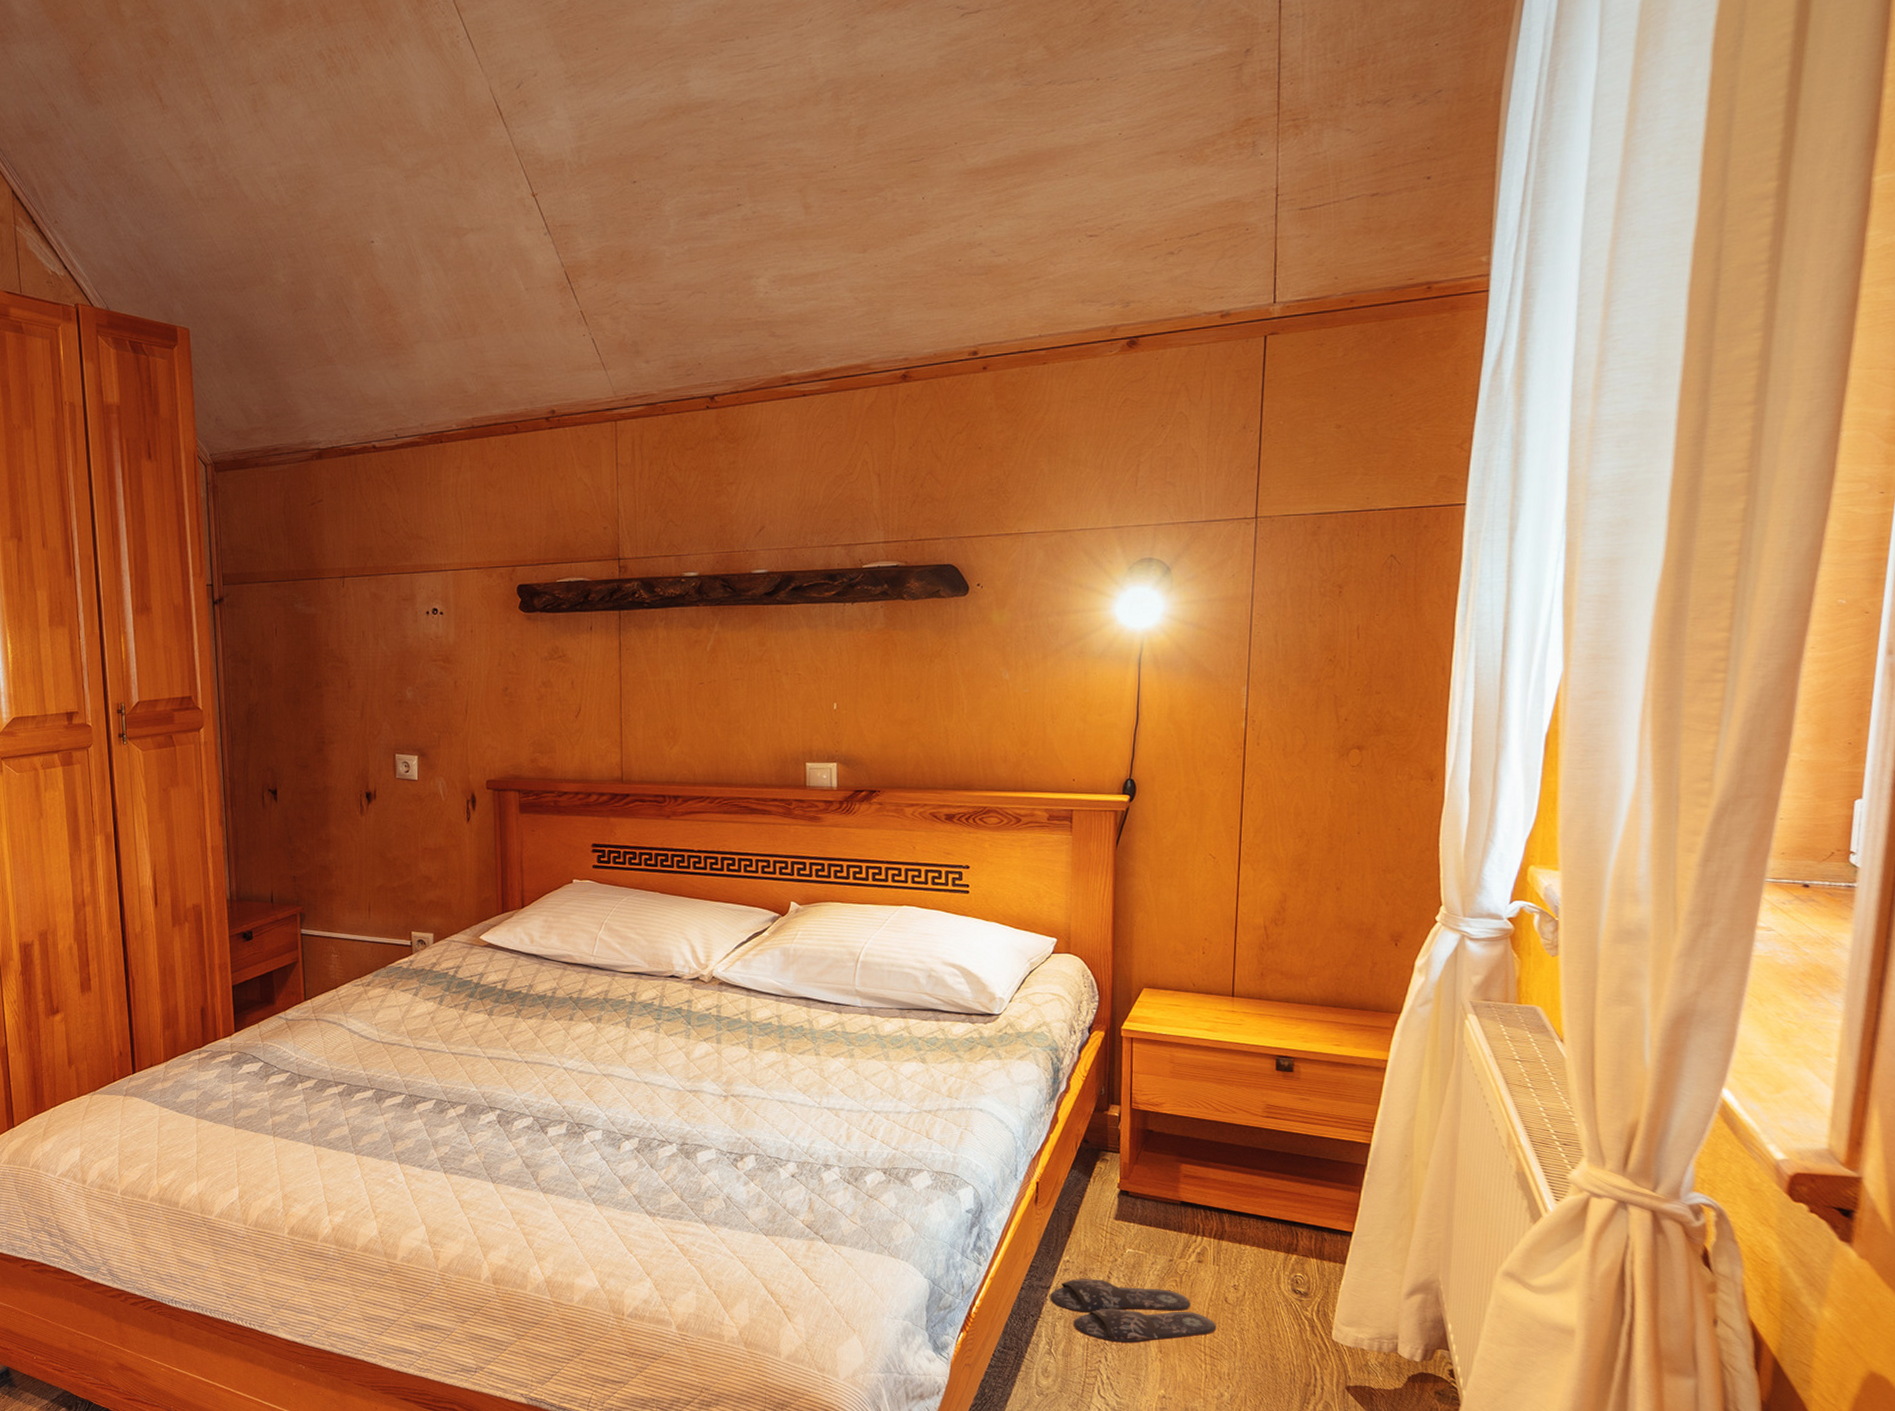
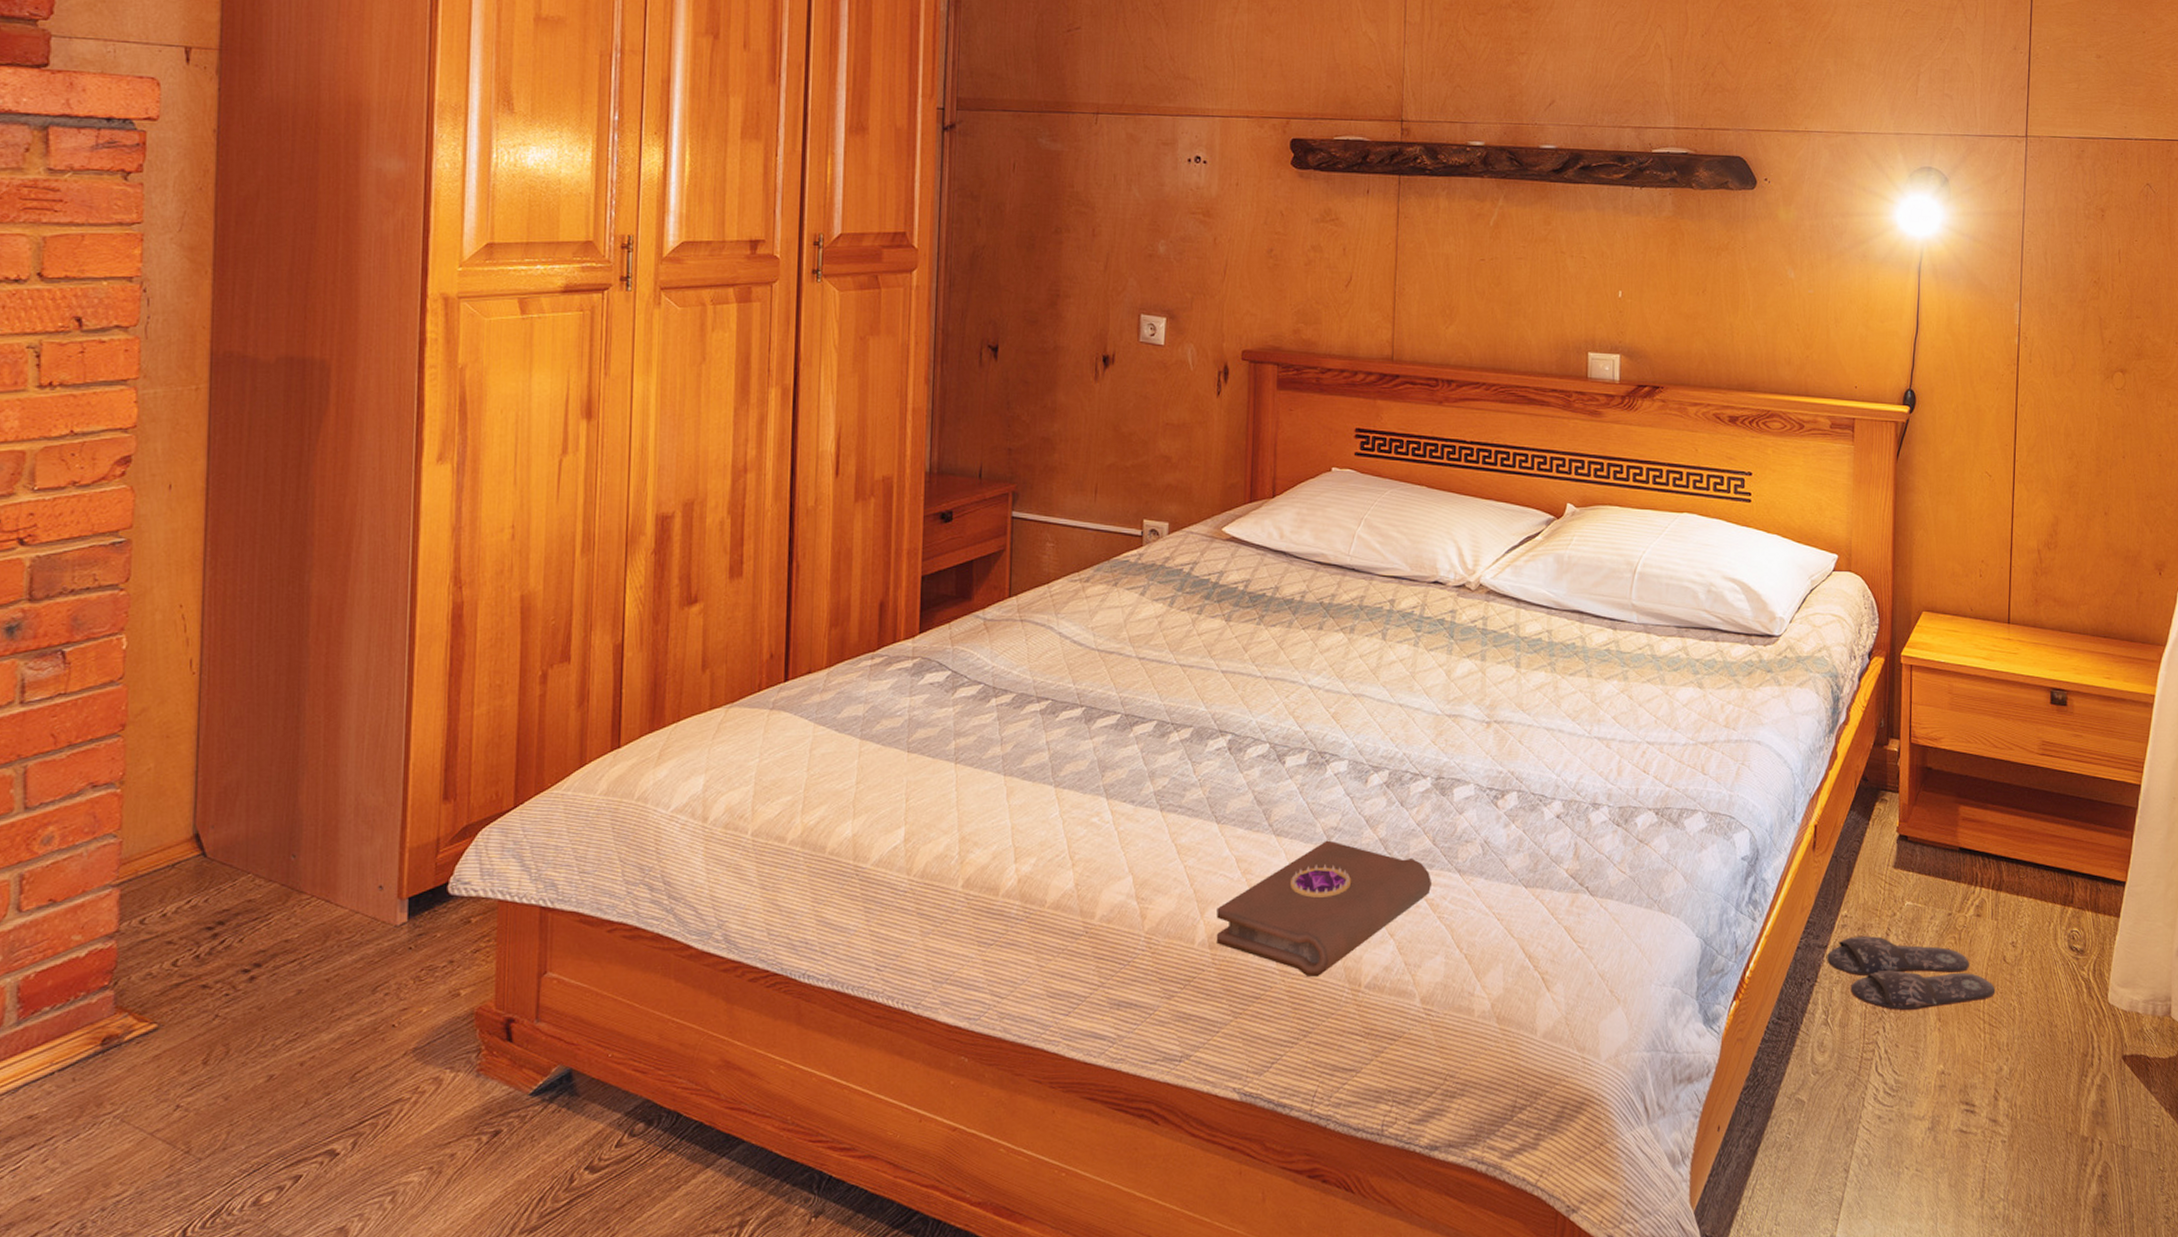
book: none [497,1196,682,1308] -> present [1216,840,1433,978]

